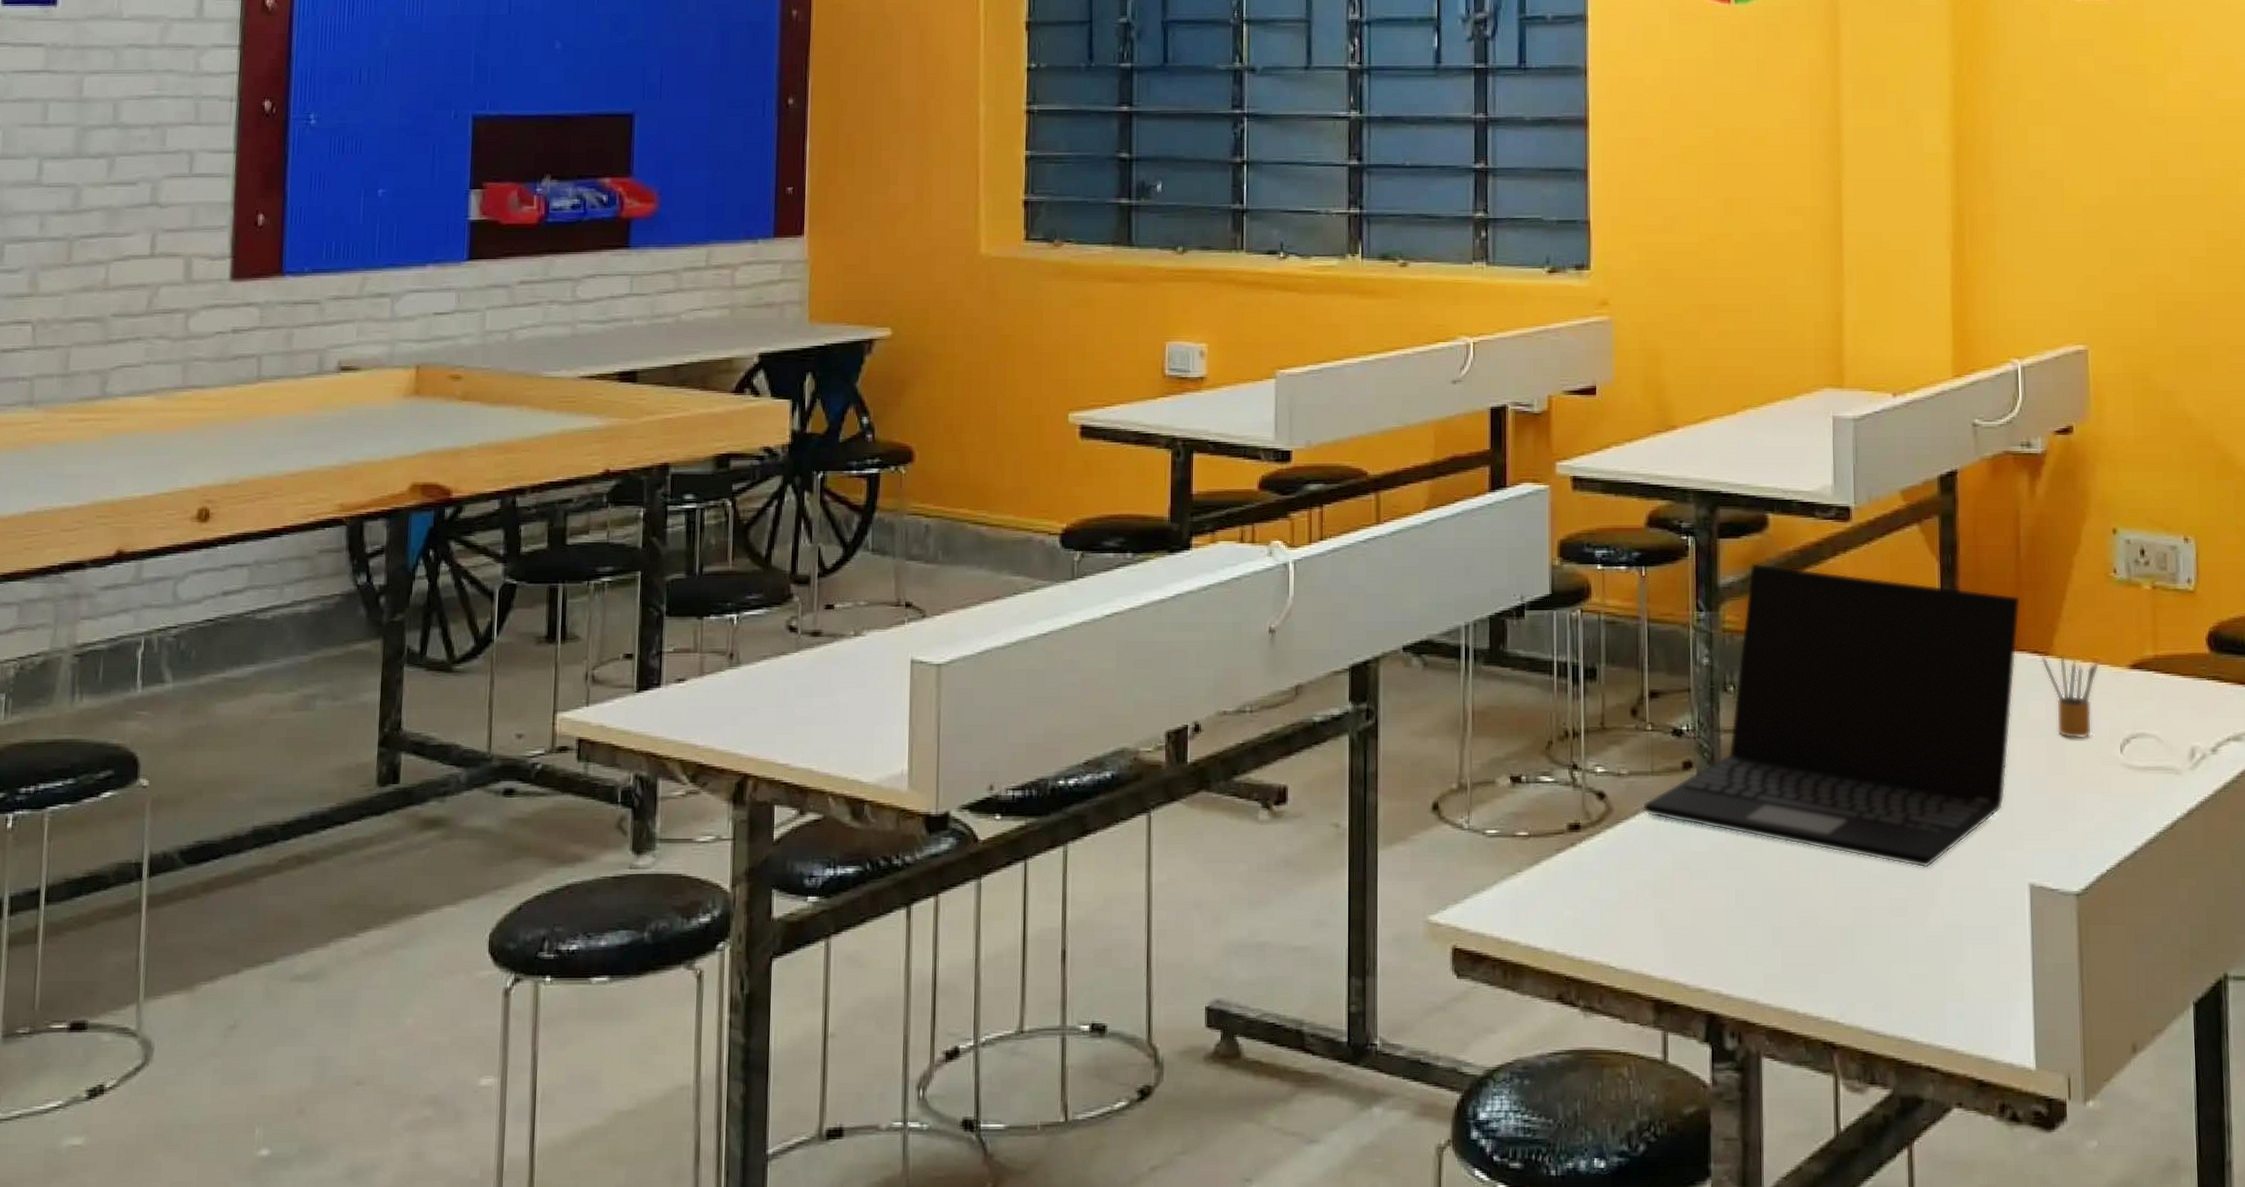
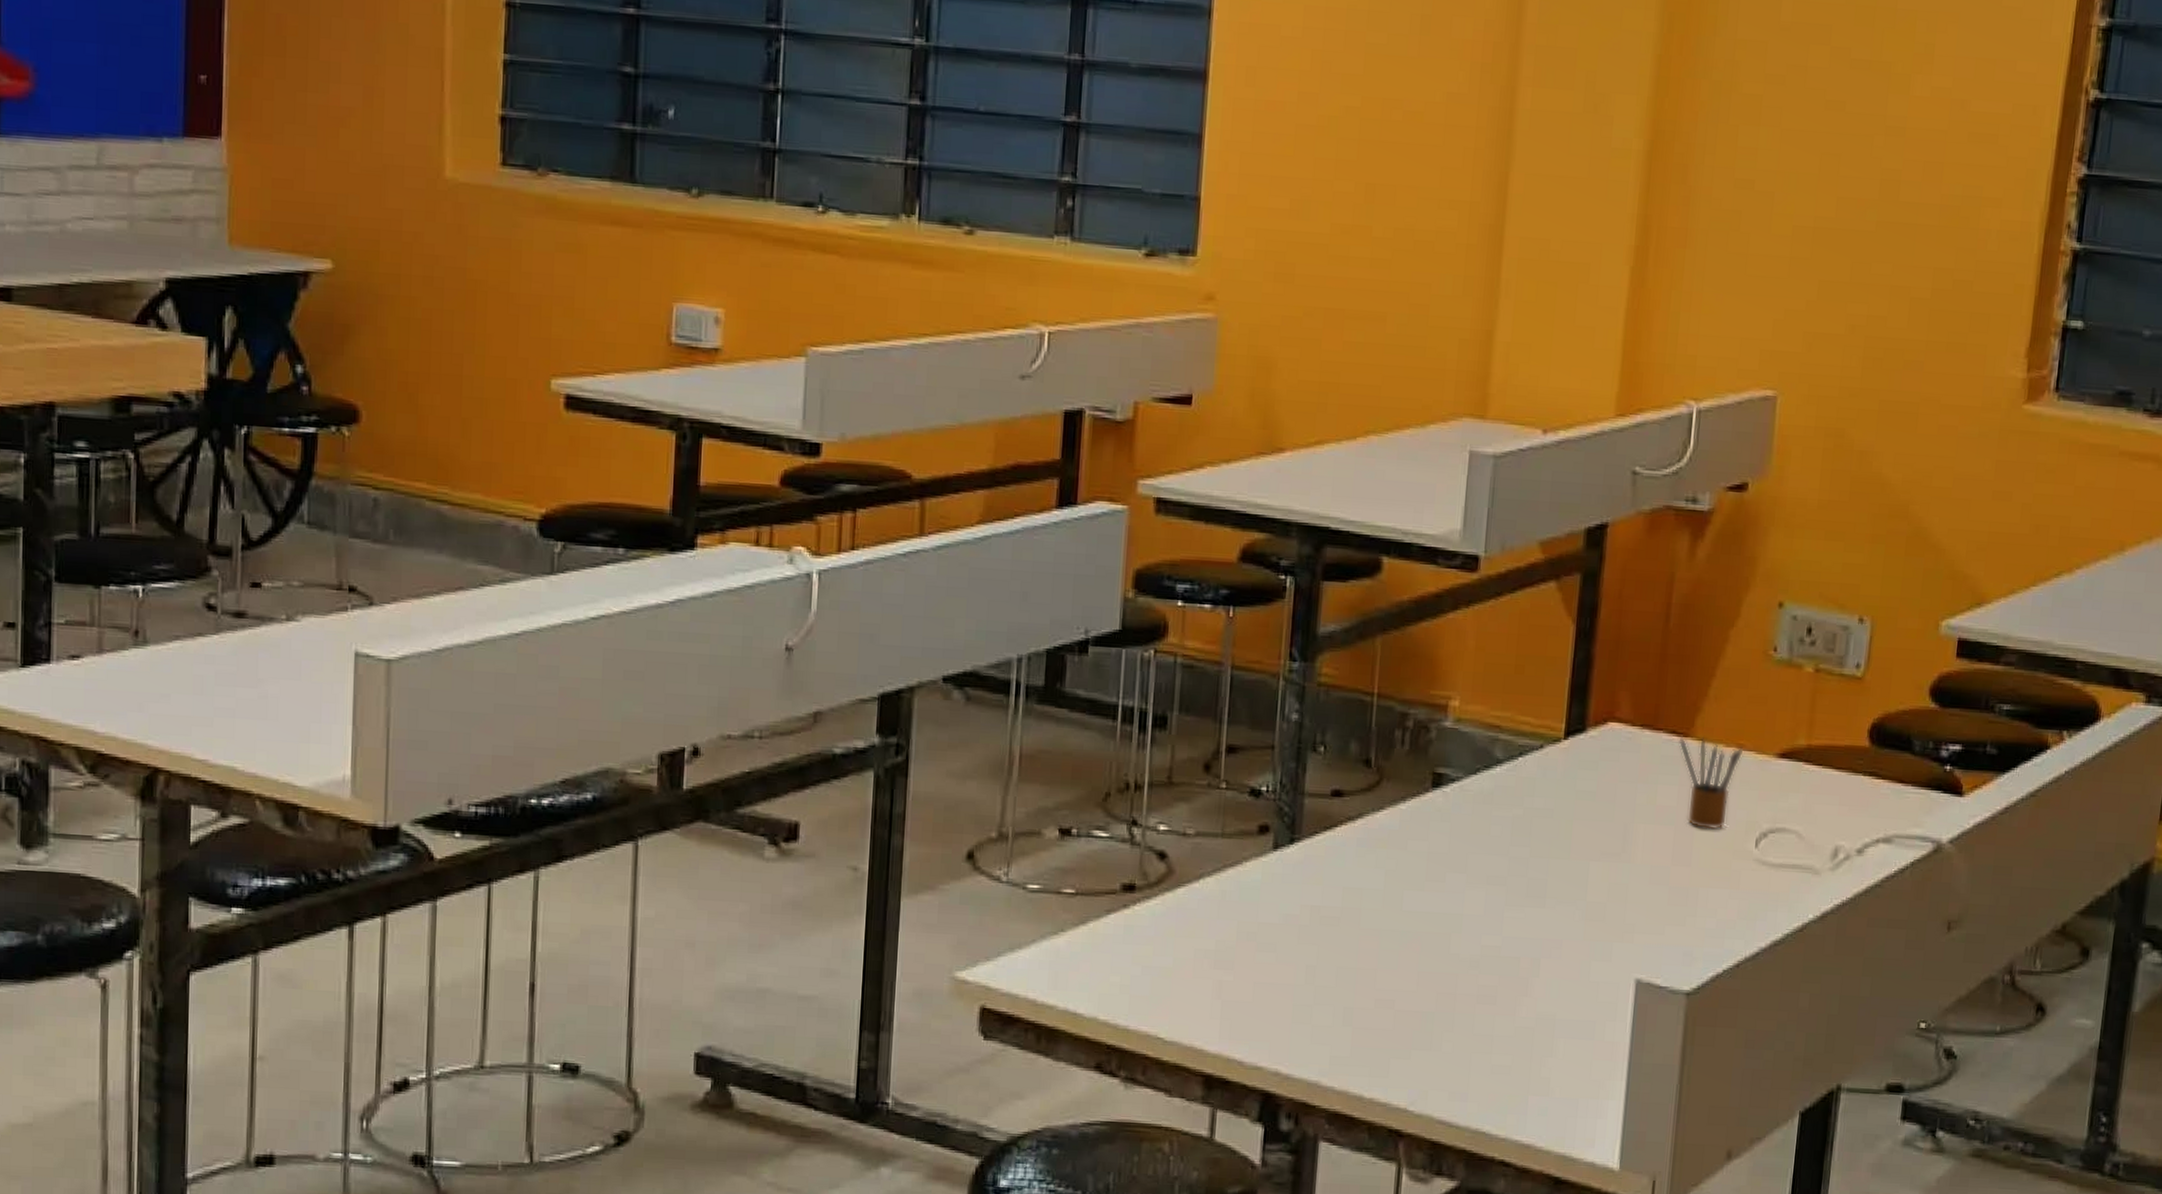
laptop: present [1643,563,2021,868] -> none [1208,612,1664,956]

